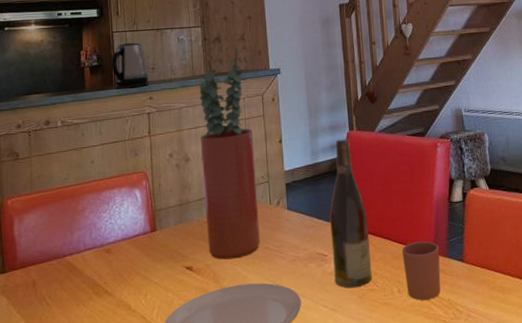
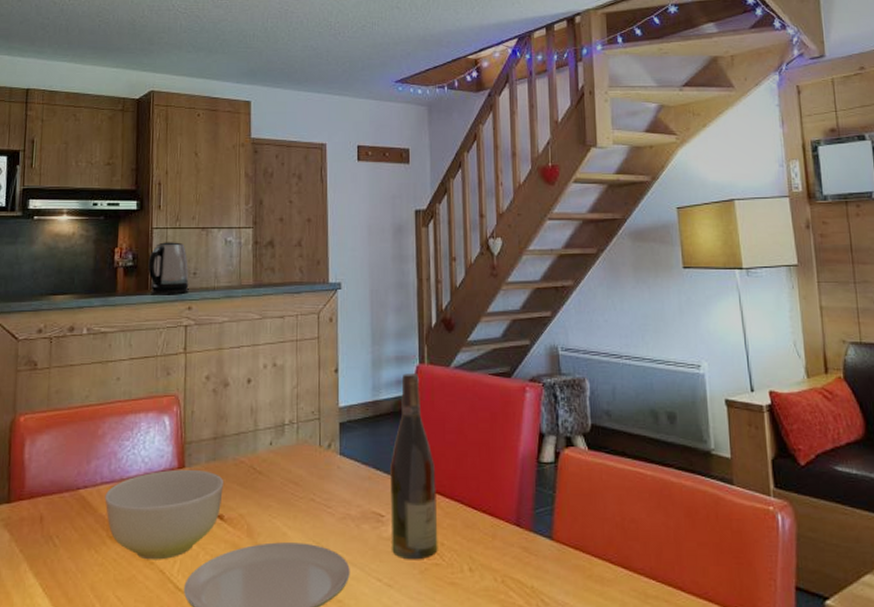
bowl: none [88,231,191,309] -> present [104,469,224,560]
vase: present [199,48,260,260] -> none [242,255,306,510]
mug: present [401,241,441,300] -> none [476,509,523,584]

